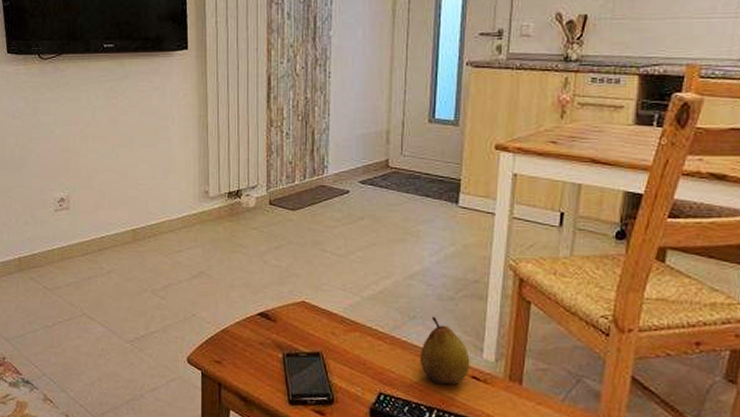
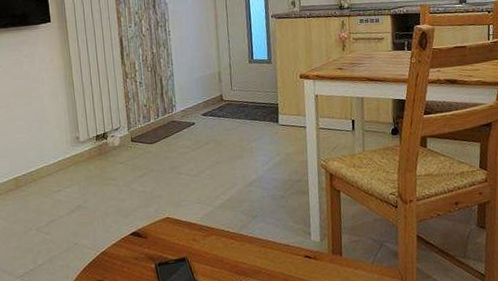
fruit: present [420,316,470,385] -> none [264,213,303,267]

